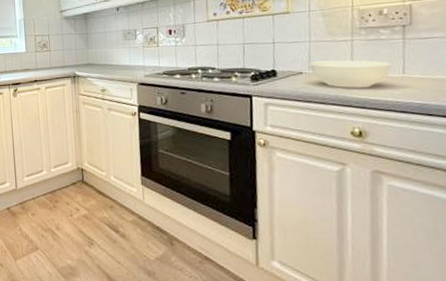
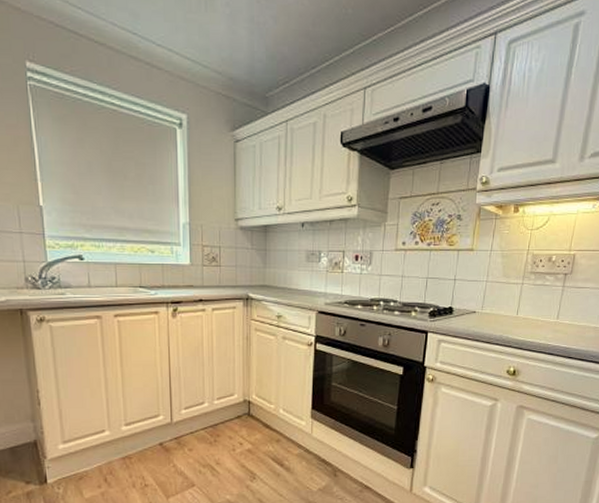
bowl: present [309,60,393,88] -> none [483,302,551,330]

